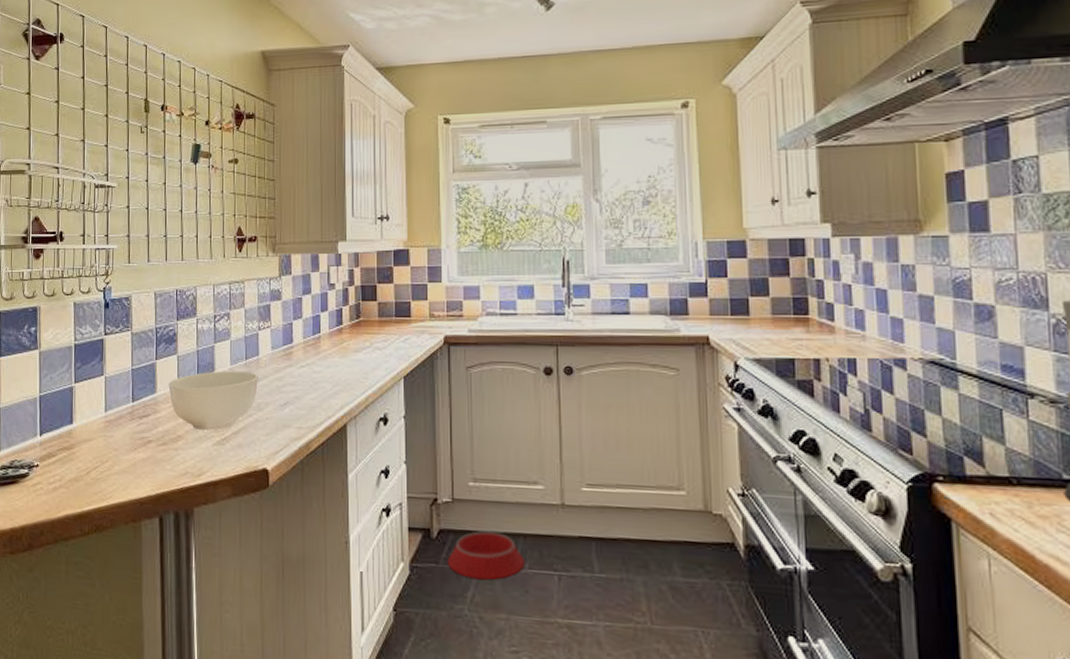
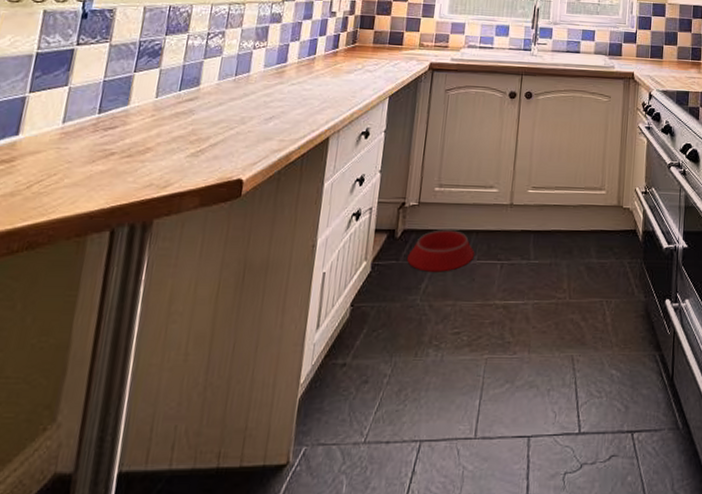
bowl: present [168,370,258,430] -> none [144,85,246,143]

